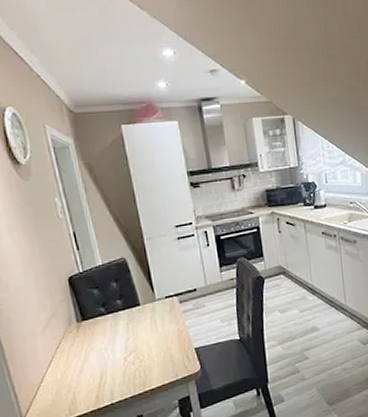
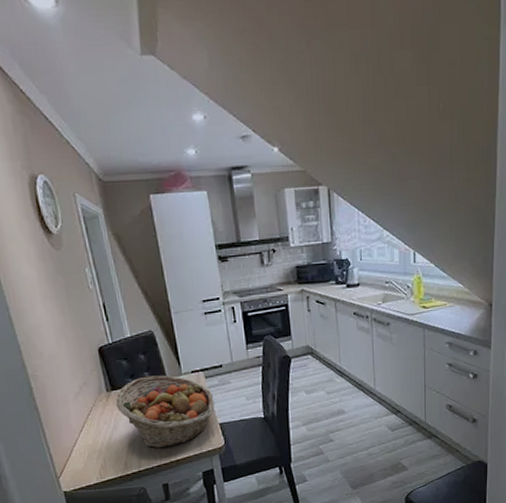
fruit basket: none [86,302,190,379] -> present [115,375,215,449]

